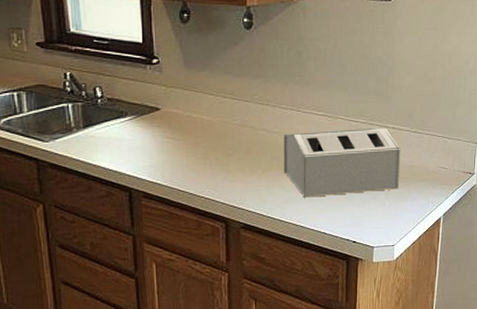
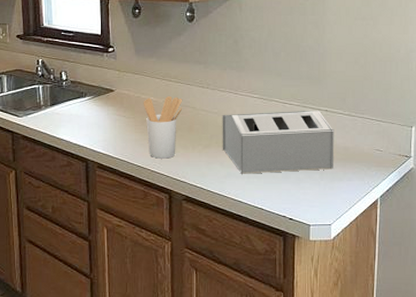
utensil holder: none [194,115,240,185] -> present [143,96,183,159]

